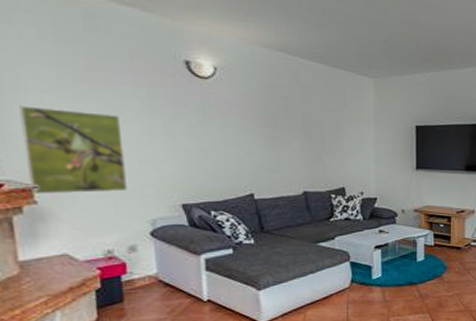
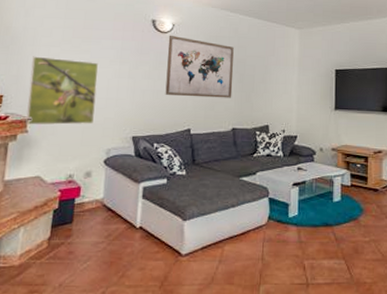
wall art: none [210,81,300,158] -> present [165,35,234,98]

